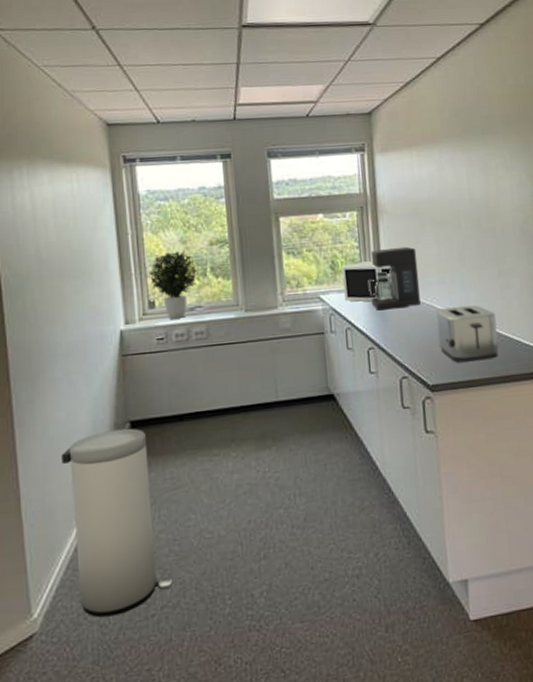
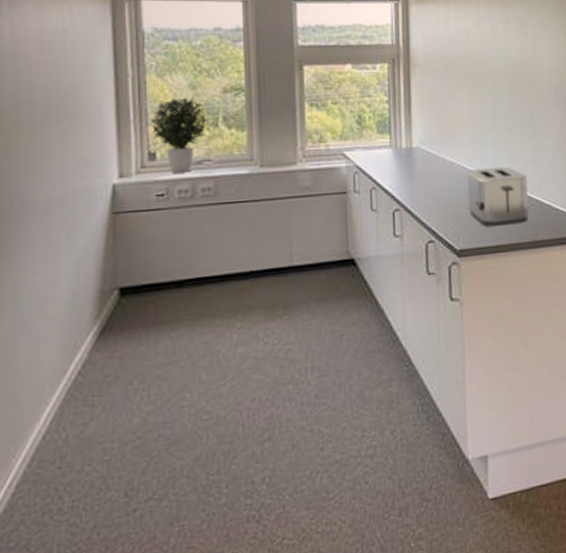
pedal bin: present [61,428,174,618] -> none [32,296,161,516]
microwave: present [341,261,391,302] -> none [368,117,421,161]
coffee maker: present [368,246,421,311] -> none [396,103,451,170]

